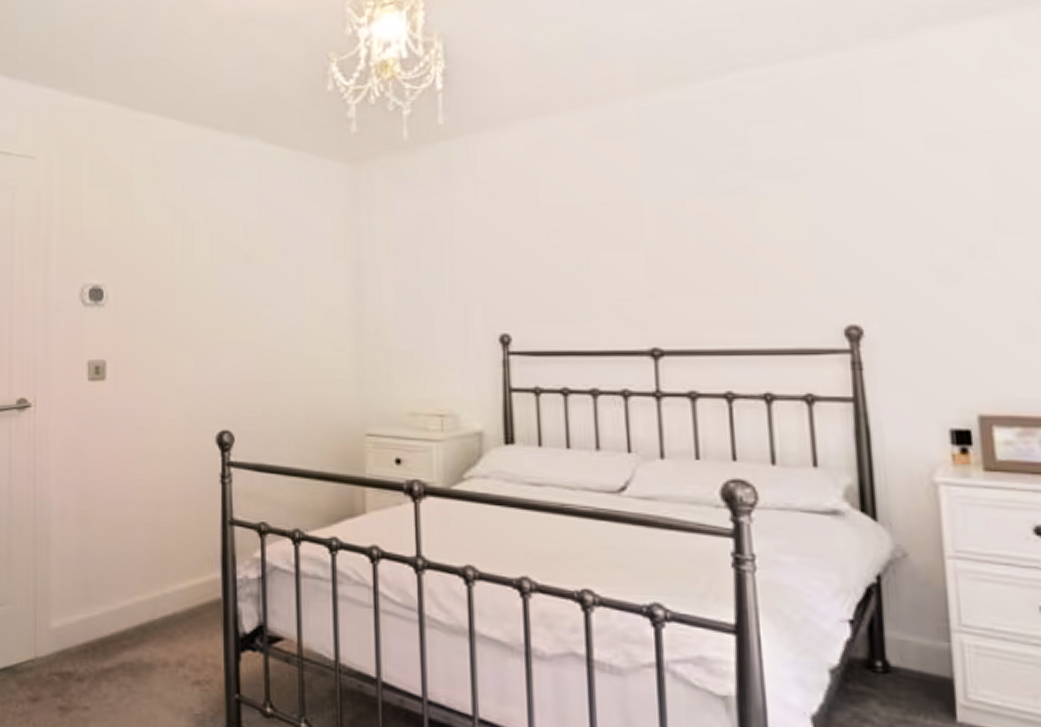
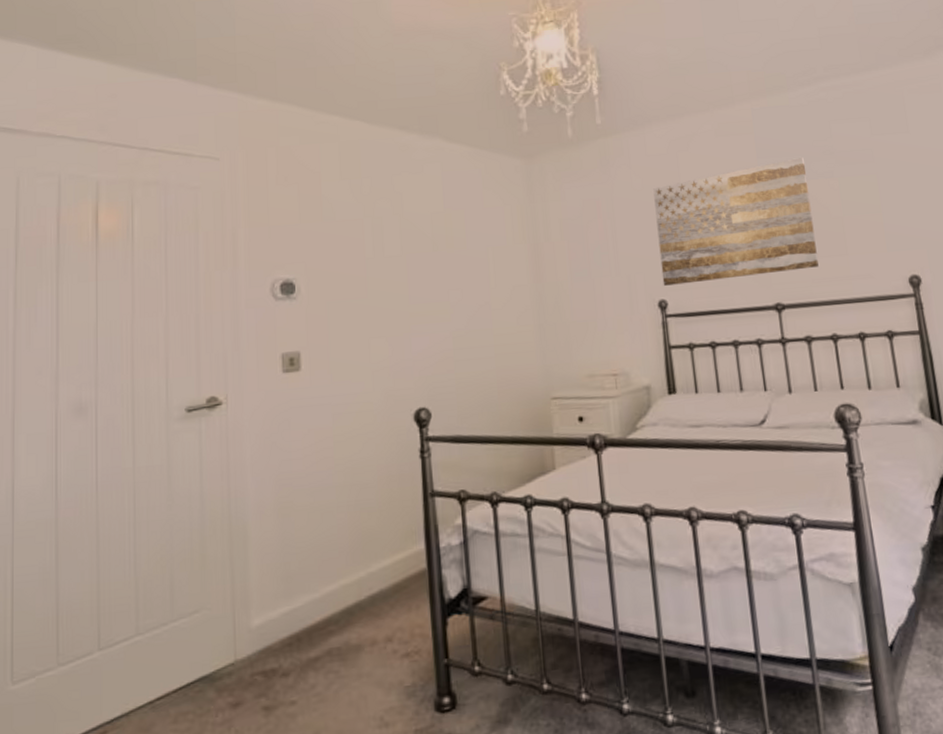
wall art: none [503,168,715,318] -> present [653,157,819,286]

